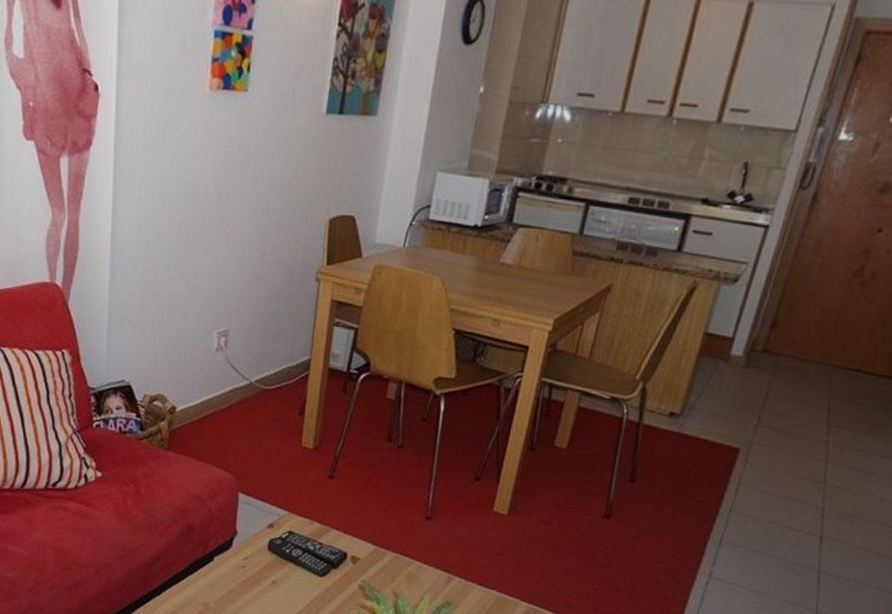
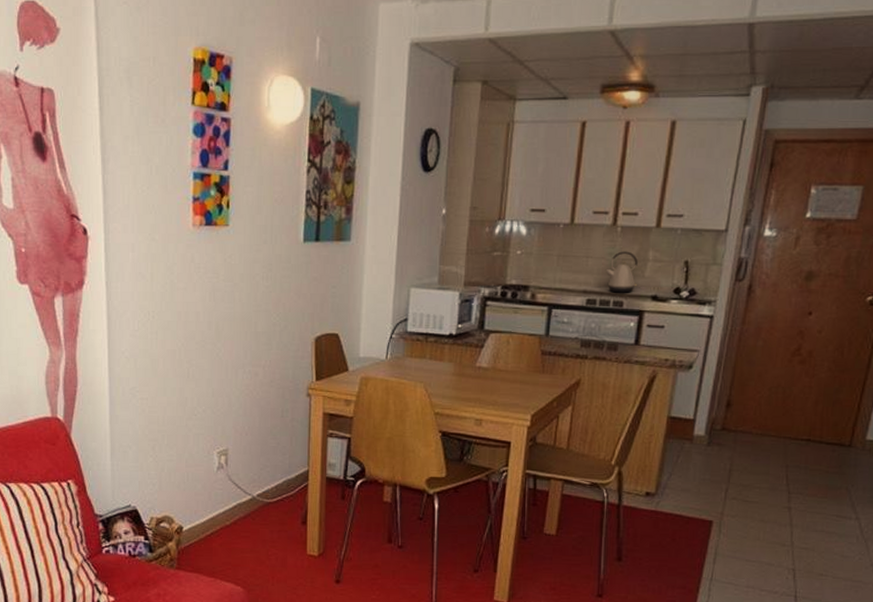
kettle: none [653,146,692,194] -> present [605,251,638,293]

